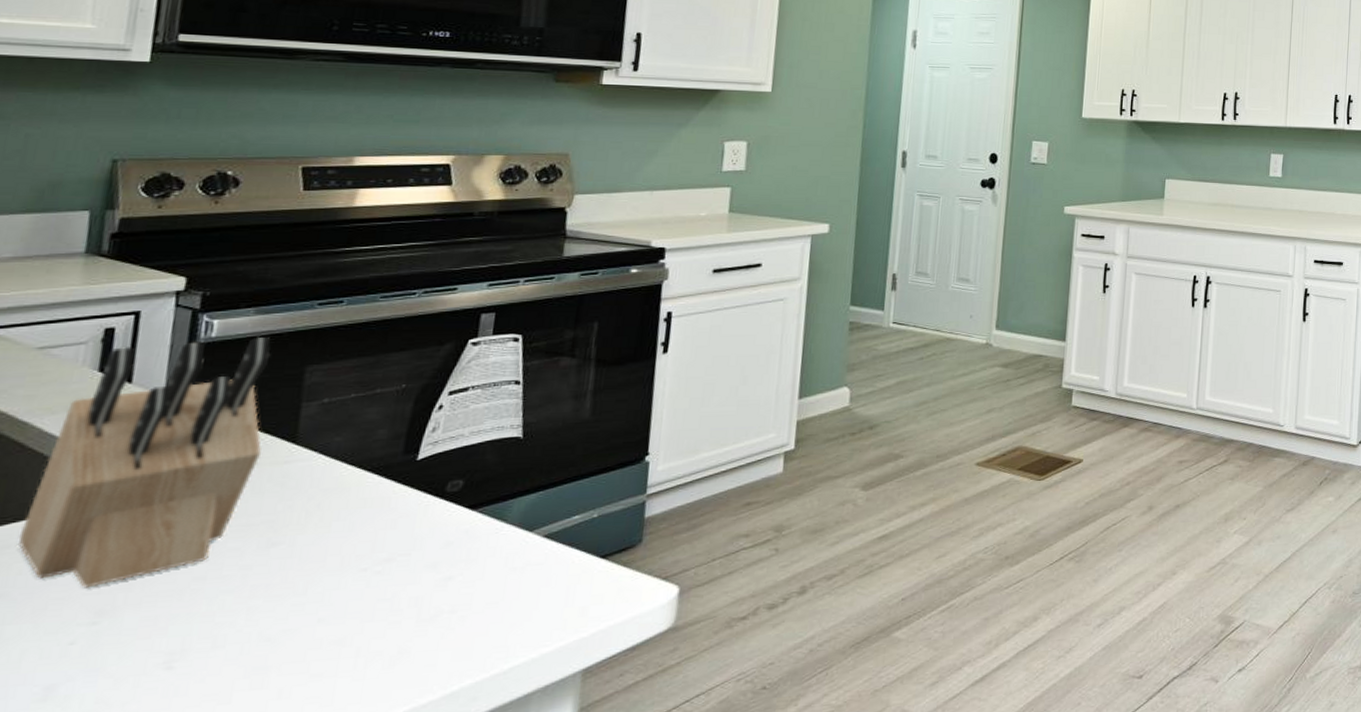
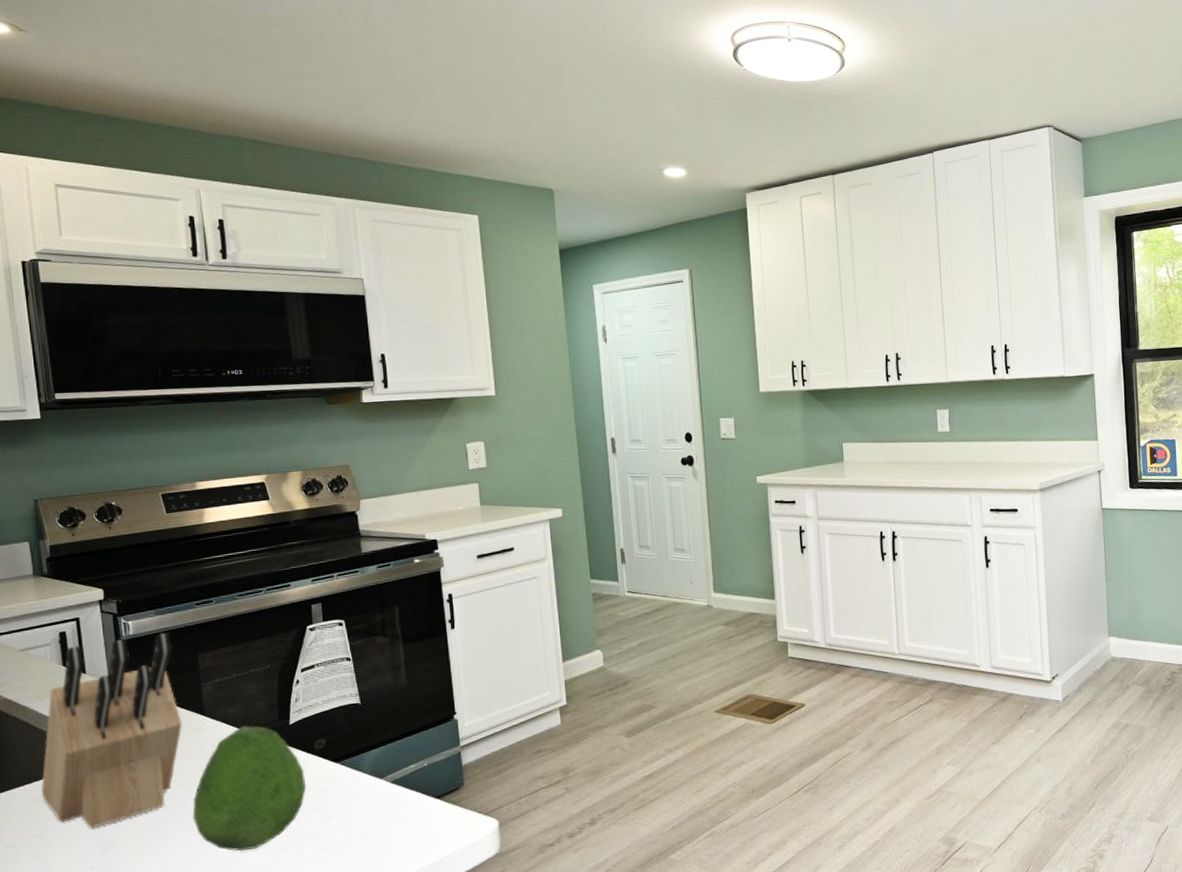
fruit: none [246,458,425,622] -> present [192,725,307,851]

